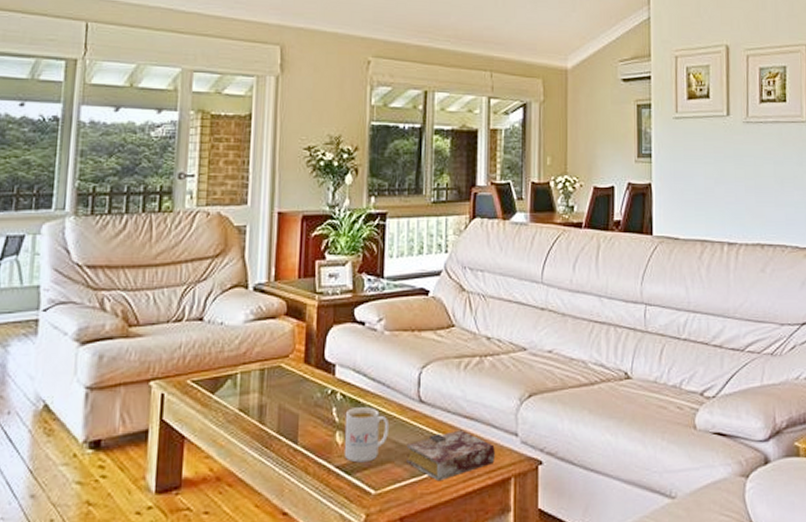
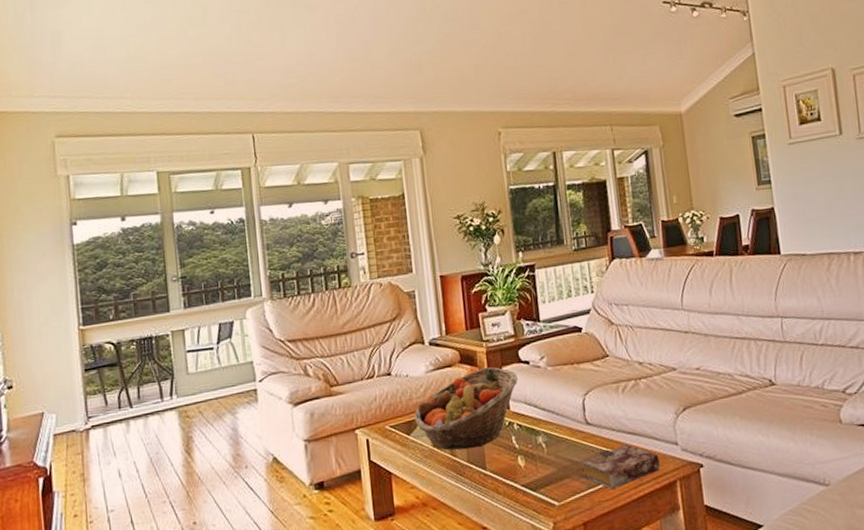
fruit basket: none [223,323,349,418] -> present [414,367,518,450]
mug: present [344,407,390,463] -> none [523,433,564,481]

